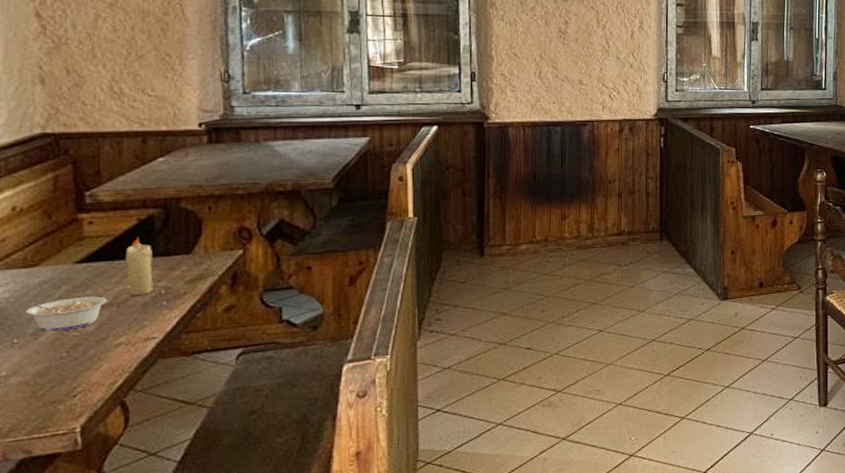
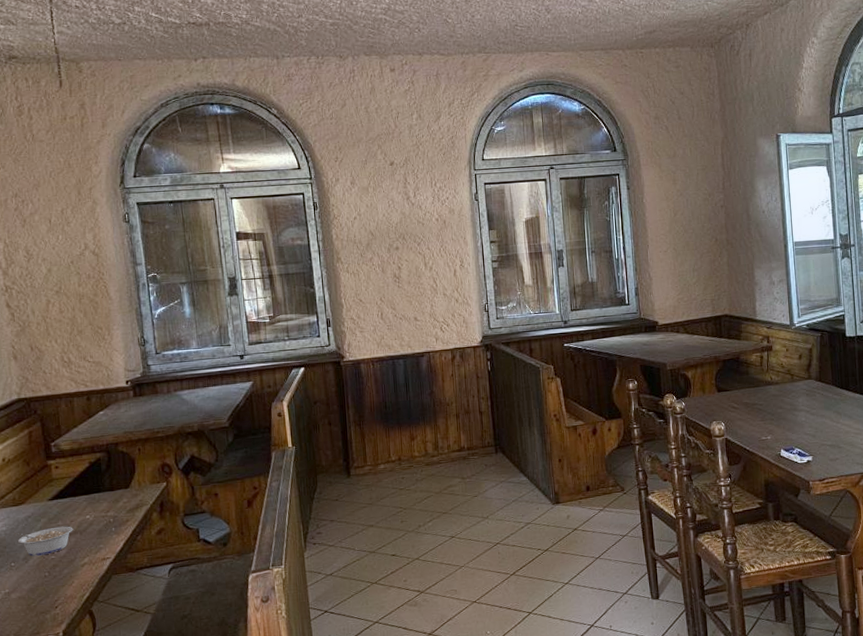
candle: present [125,237,153,295] -> none [82,476,104,524]

